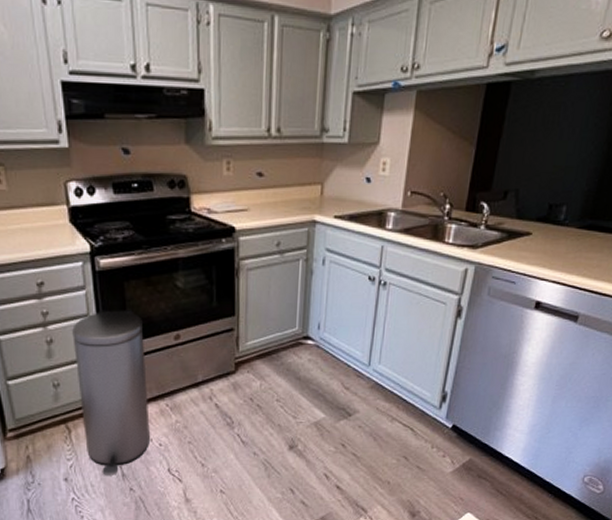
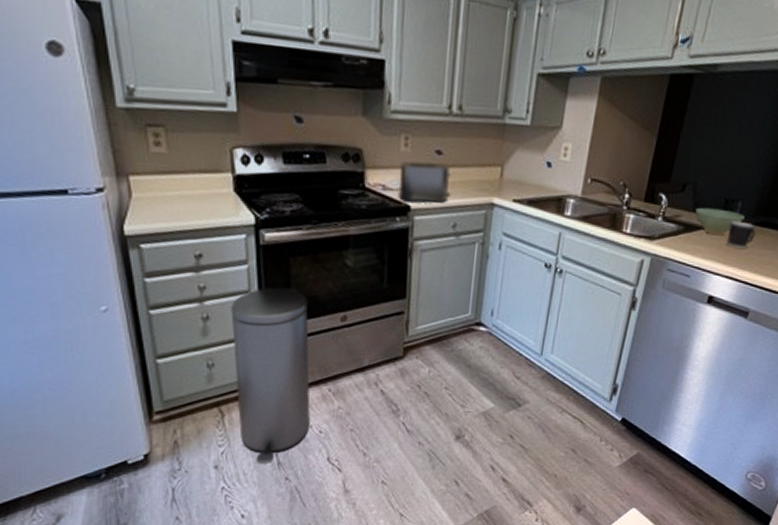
toaster: none [222,184,273,224] -> present [398,161,451,204]
bowl: none [518,214,570,241] -> present [695,207,745,236]
mug: none [552,225,582,254] -> present [726,220,756,249]

